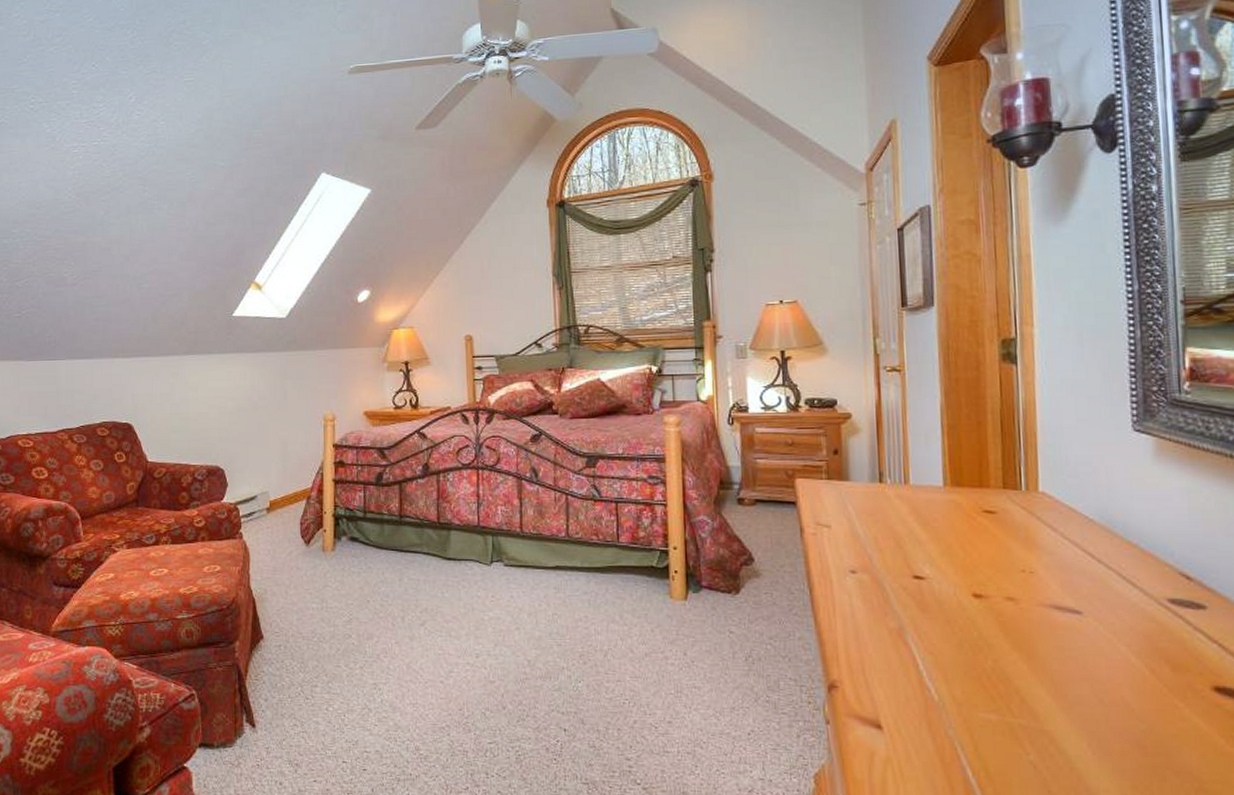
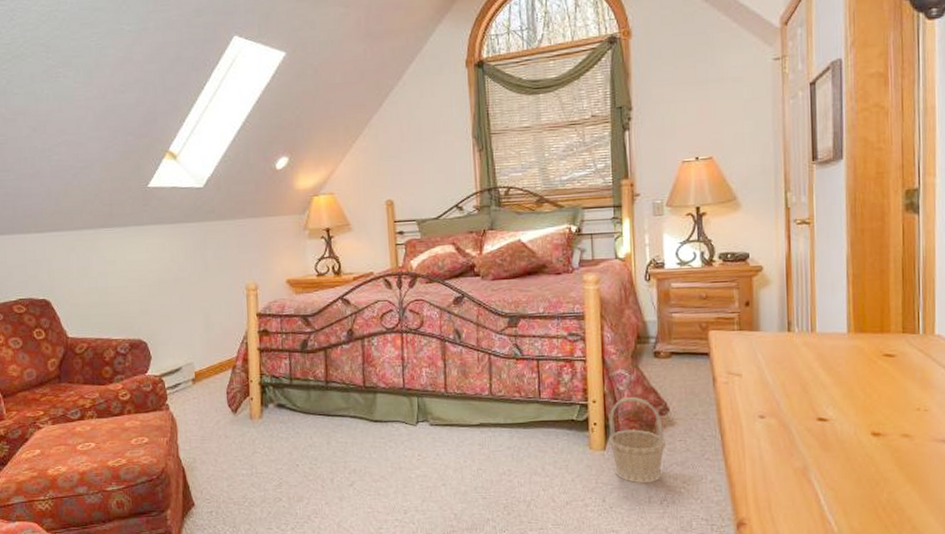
basket: none [690,545,752,638] -> present [608,397,667,484]

